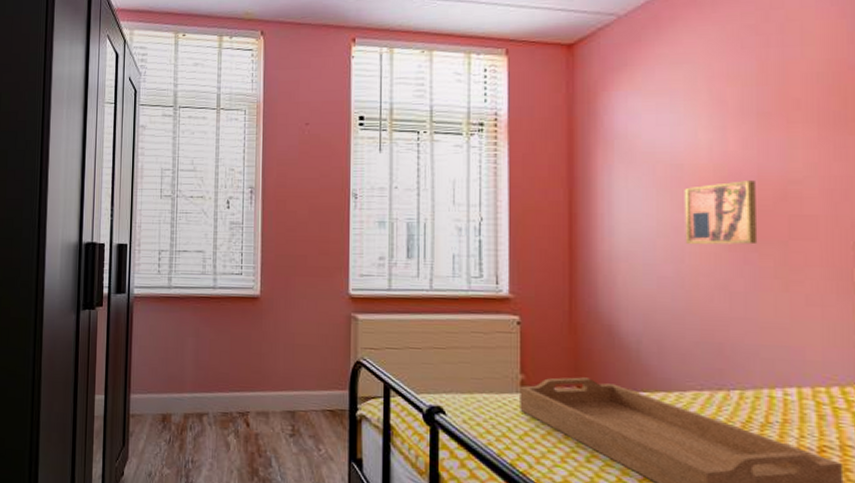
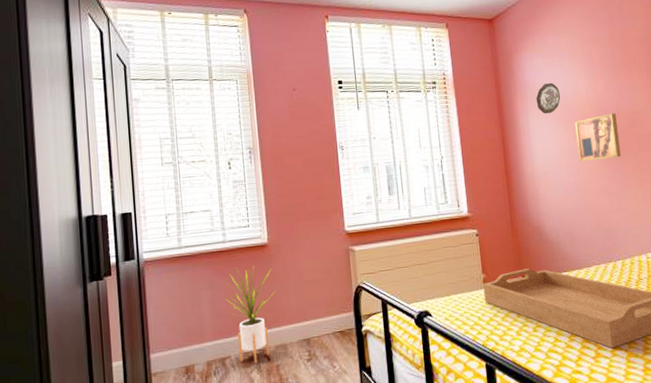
house plant: none [209,316,263,427] -> present [223,265,276,364]
decorative plate: none [626,131,666,175] -> present [536,82,561,114]

